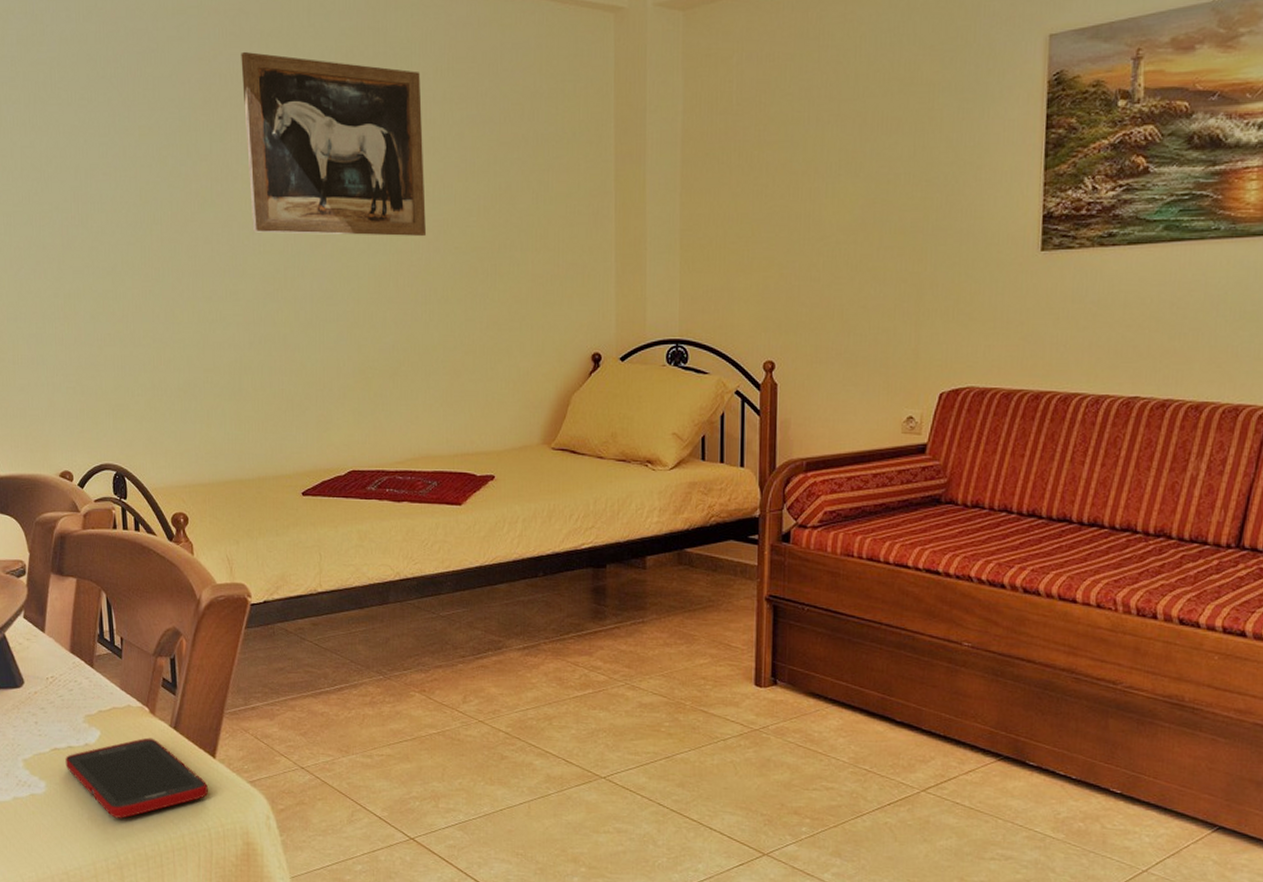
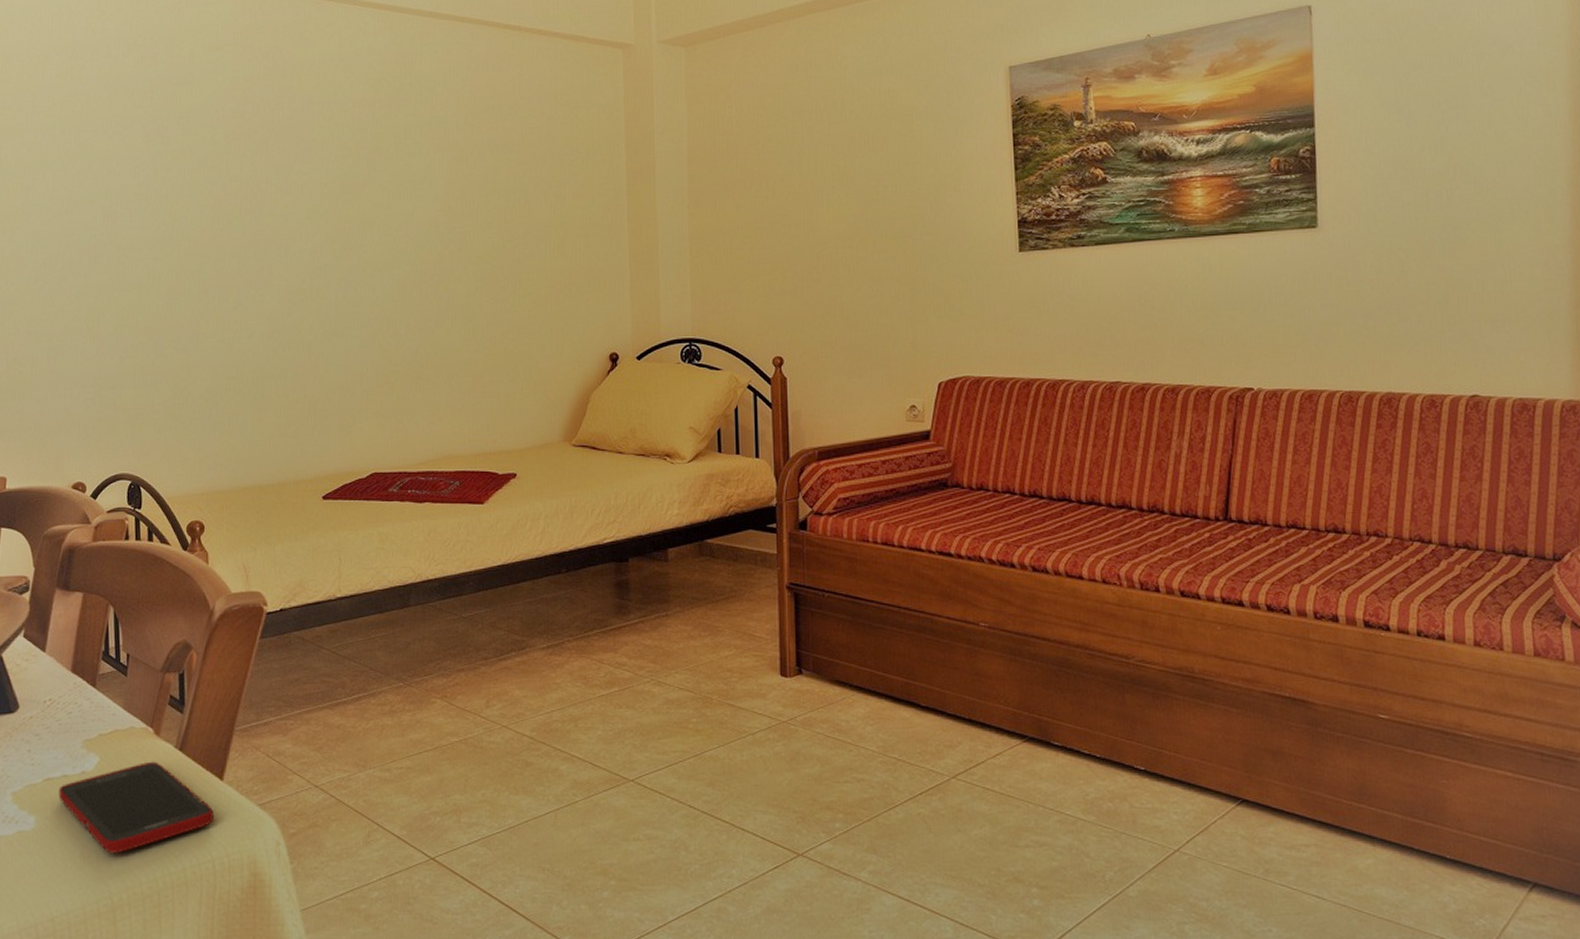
wall art: present [241,51,426,236] -> none [273,83,449,248]

